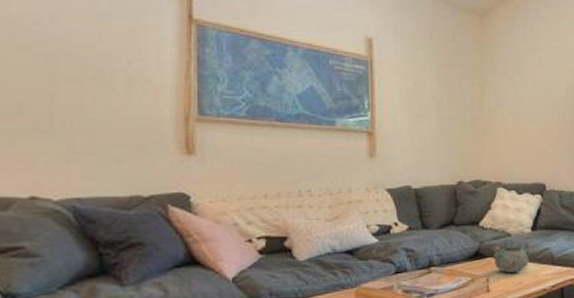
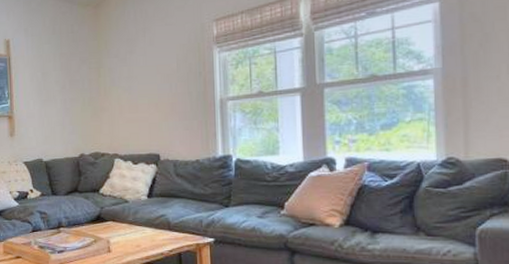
decorative bowl: present [492,242,532,273] -> none [111,208,149,236]

